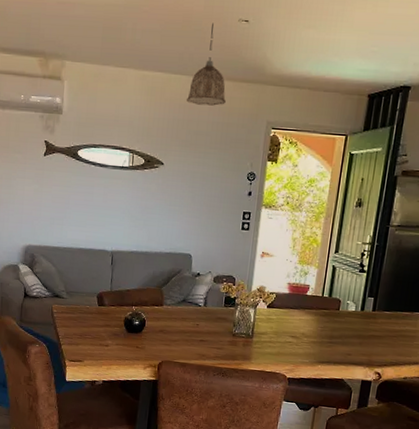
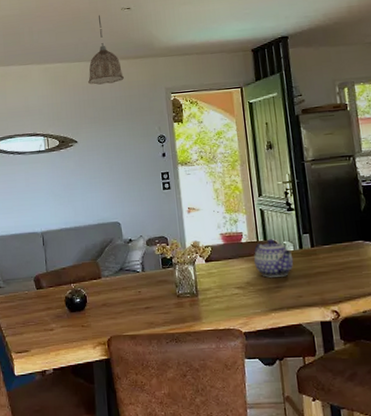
teapot: none [313,296,353,334] -> present [253,239,294,277]

